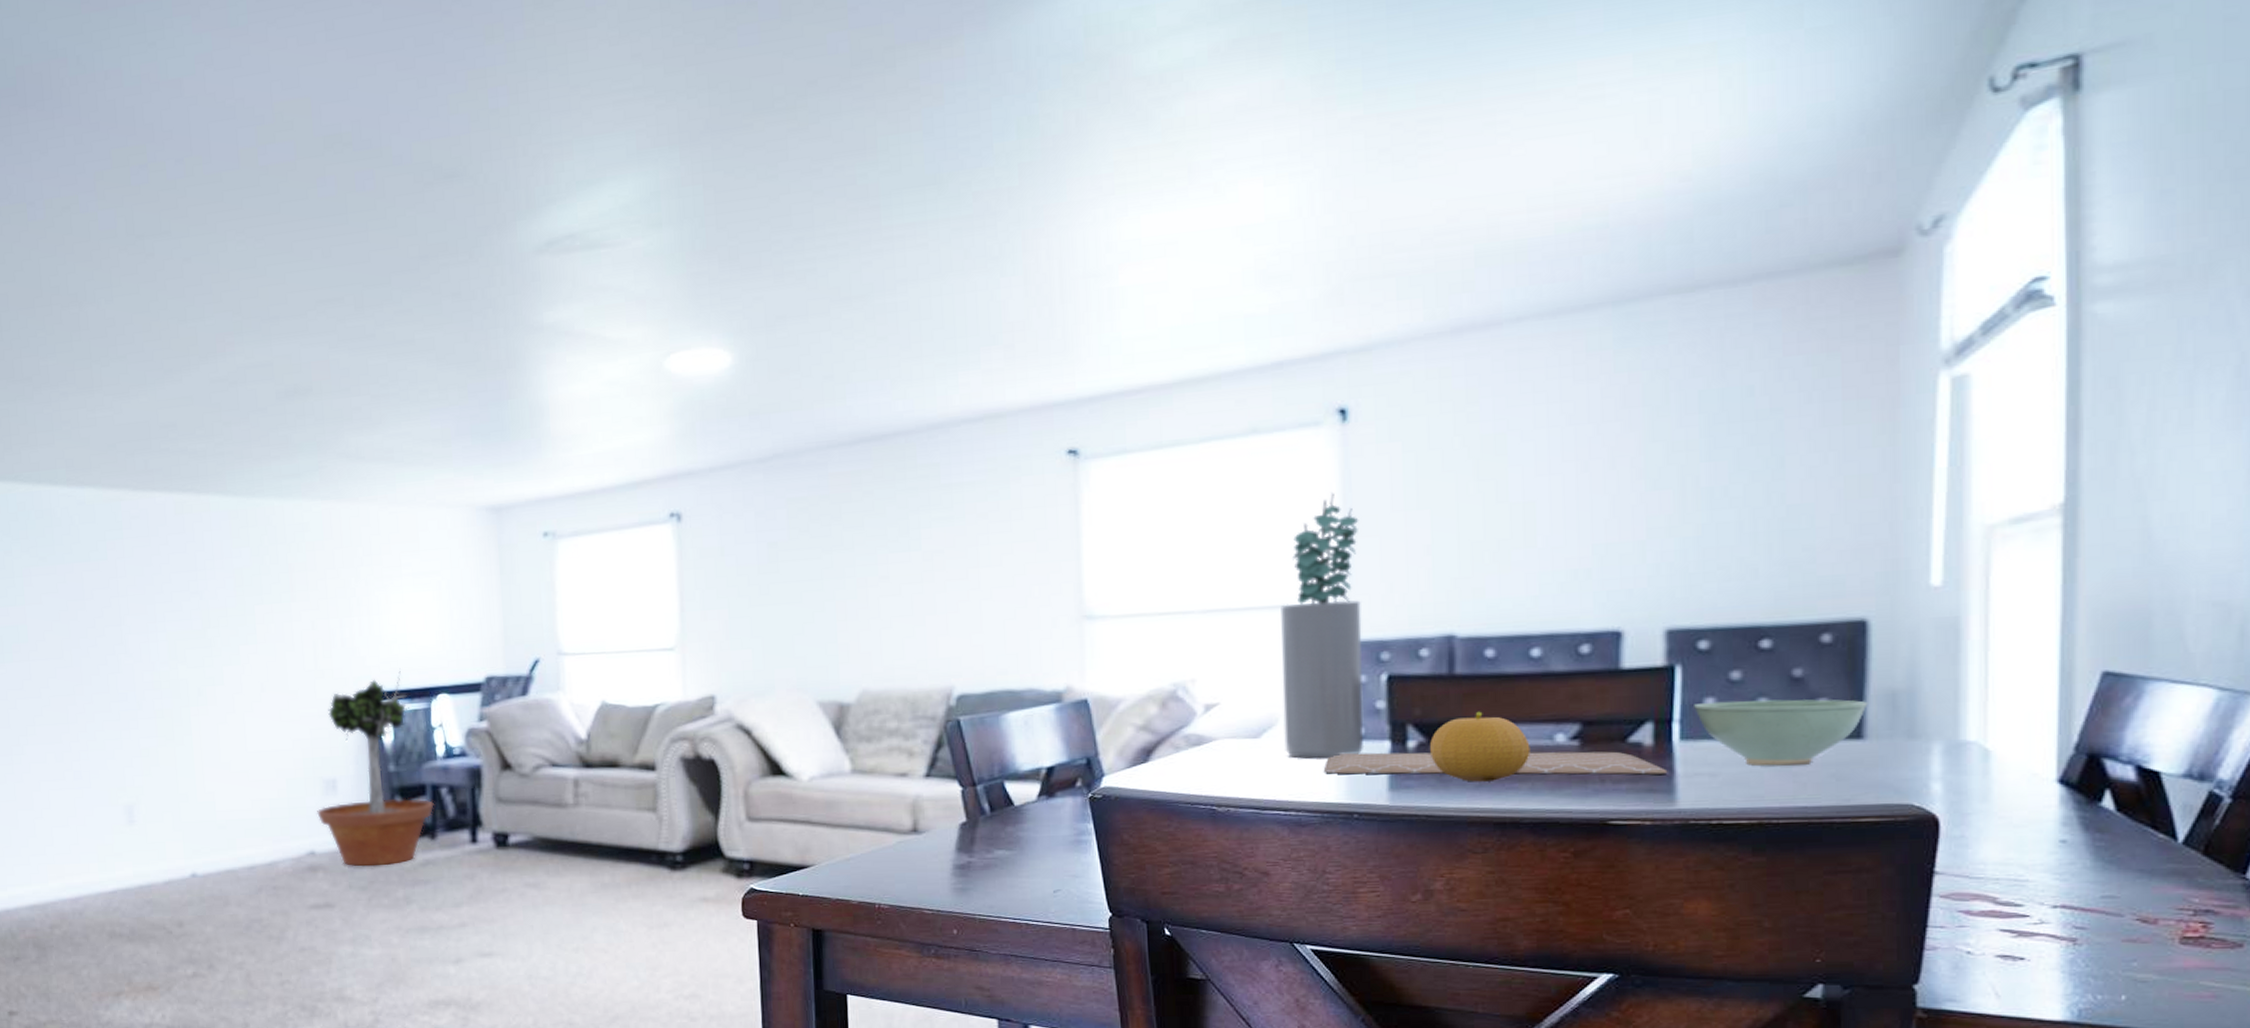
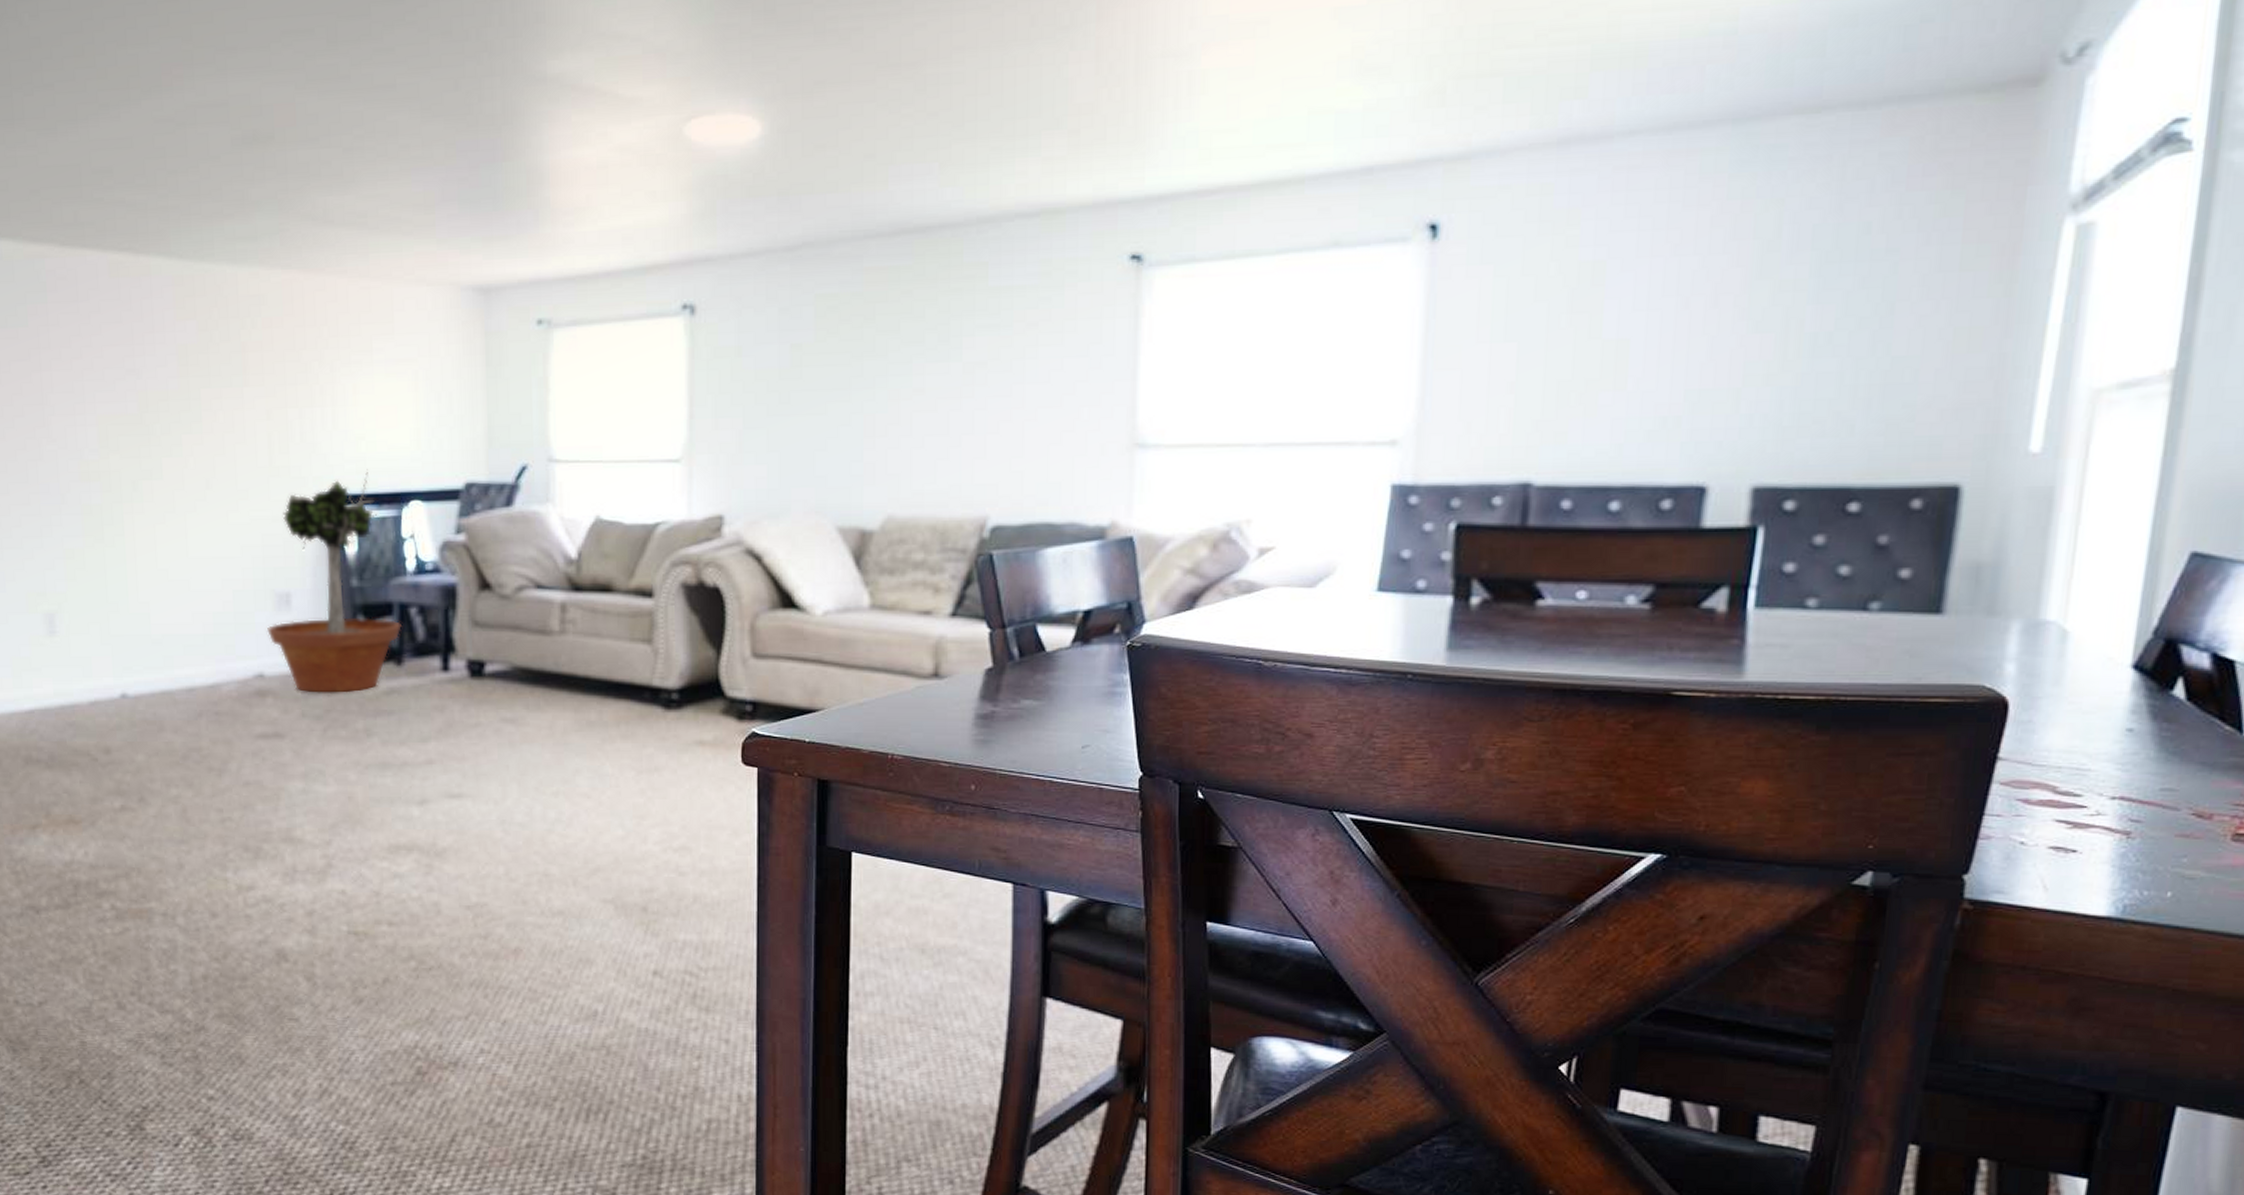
vase: present [1280,493,1365,759] -> none [1340,318,1441,613]
placemat: present [1324,751,1668,776] -> none [1381,608,1739,643]
fruit: present [1430,711,1531,782] -> none [1494,568,1599,644]
bowl: present [1694,699,1868,767] -> none [1773,567,1951,641]

